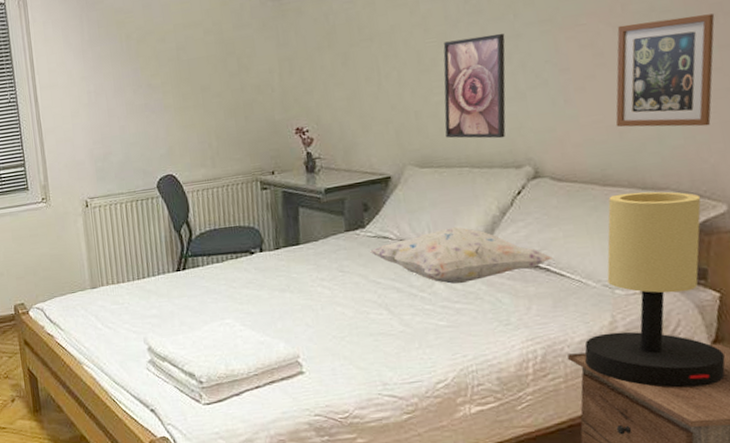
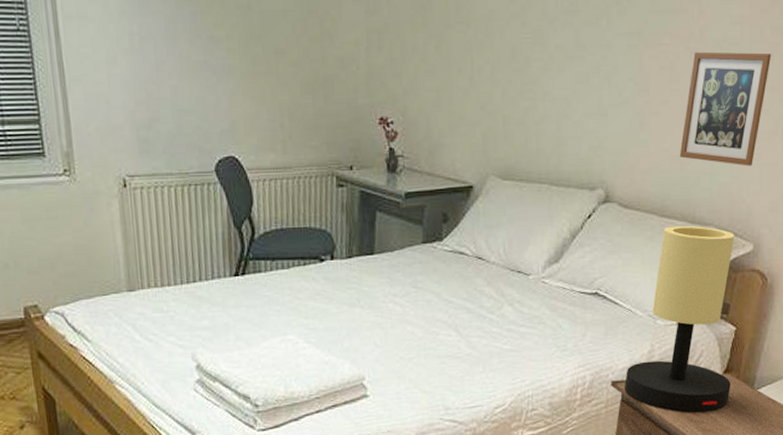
decorative pillow: present [370,227,553,284] -> none [445,247,610,307]
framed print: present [443,33,506,139] -> none [530,40,596,156]

